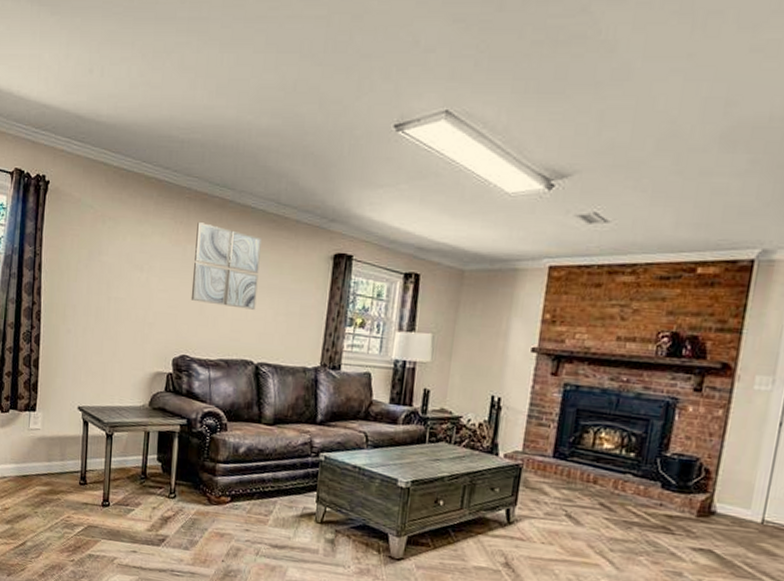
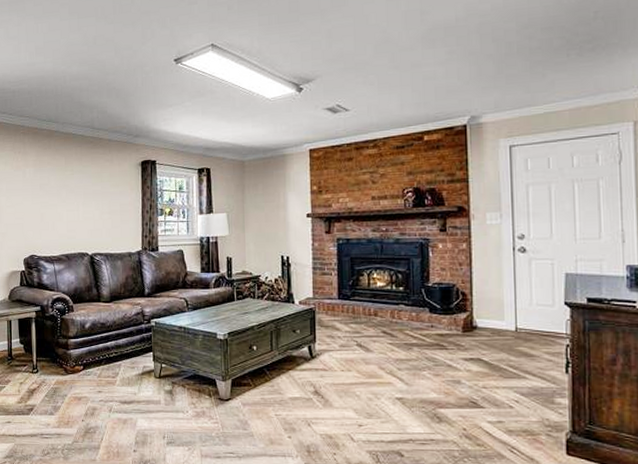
wall art: present [190,222,262,310] -> none [32,150,85,213]

